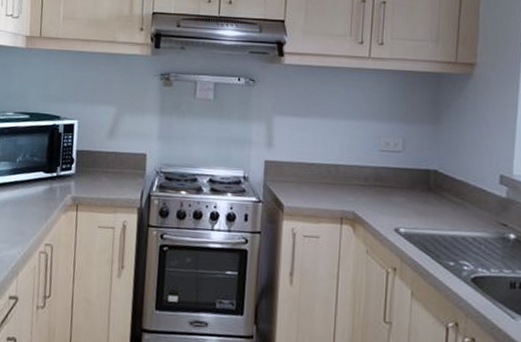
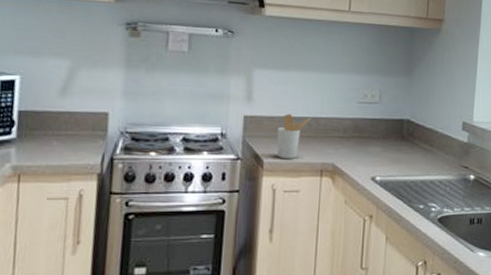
utensil holder: none [296,159,331,205] -> present [276,113,311,159]

